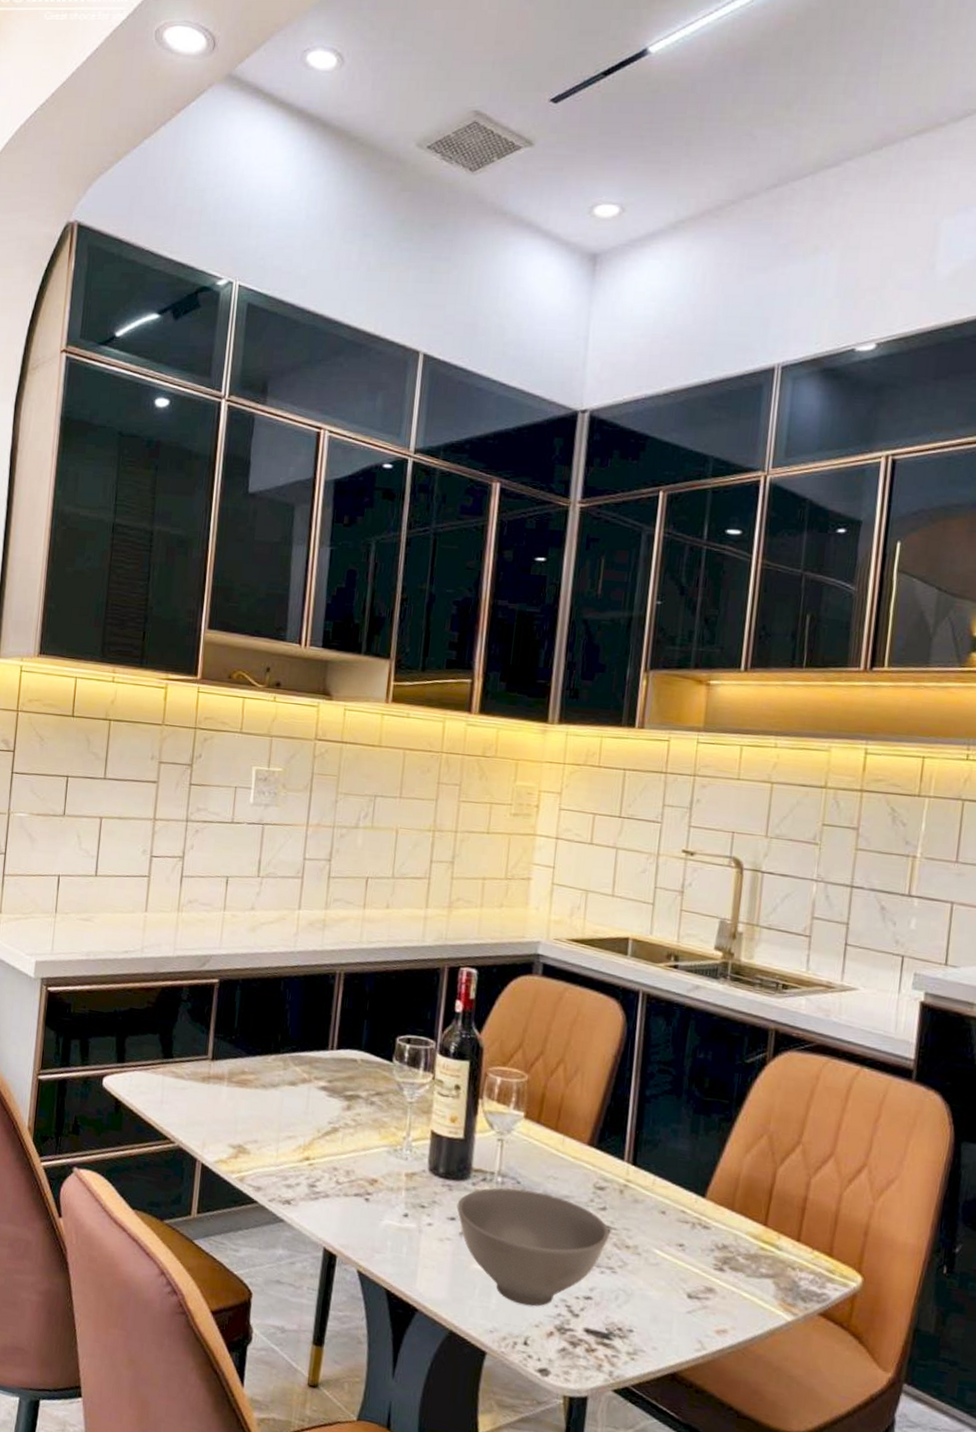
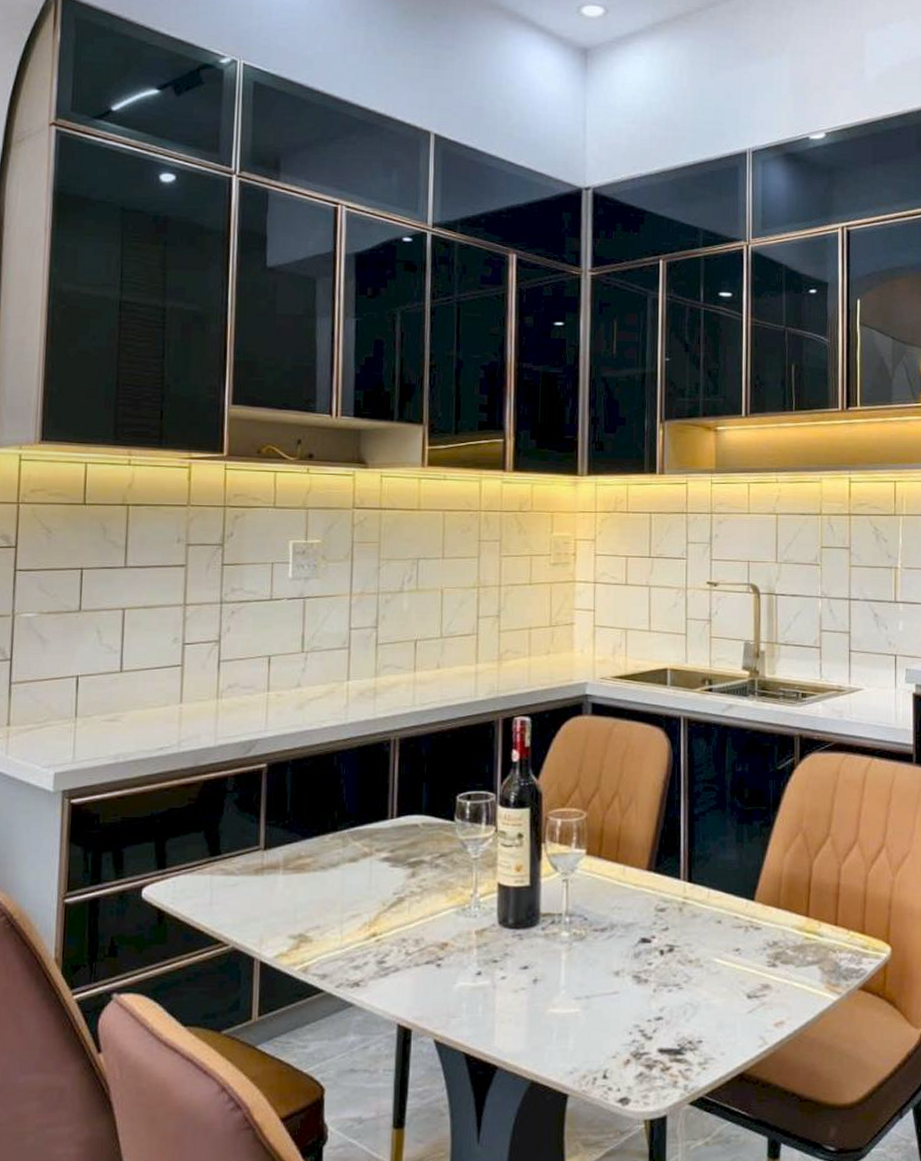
bowl: present [457,1188,610,1306] -> none [528,925,673,1039]

